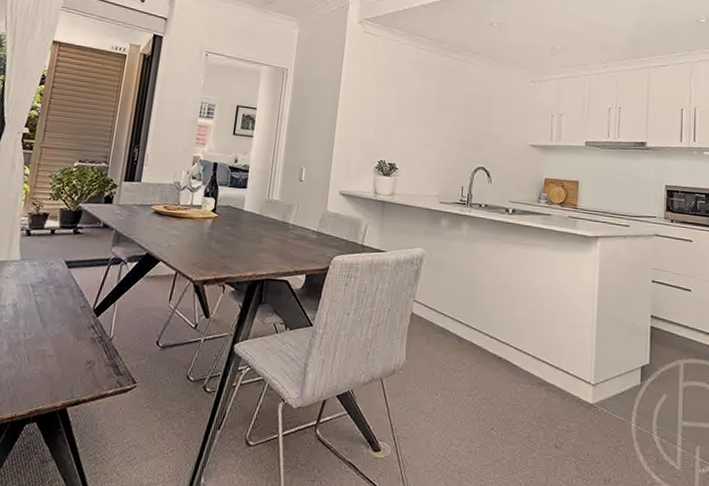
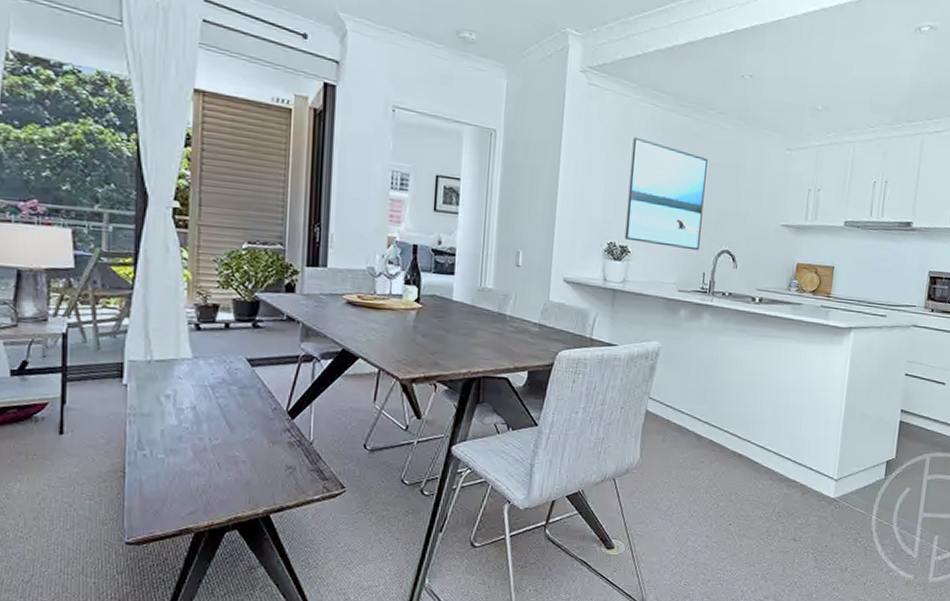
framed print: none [393,73,464,168] -> present [624,137,708,251]

